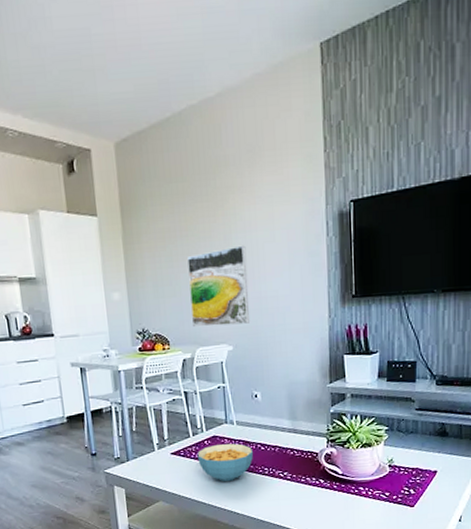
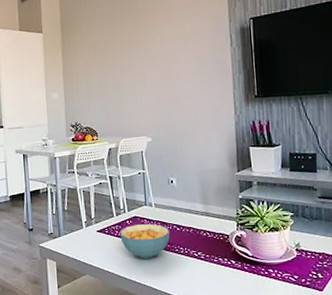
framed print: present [187,245,249,328] -> none [114,54,166,122]

